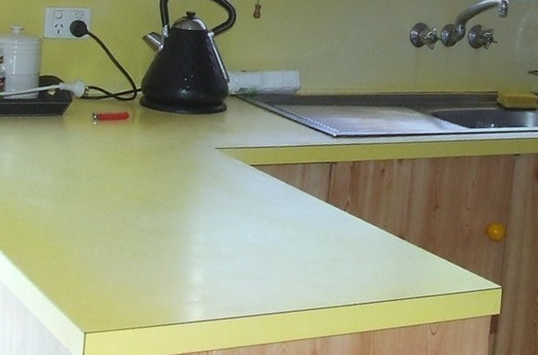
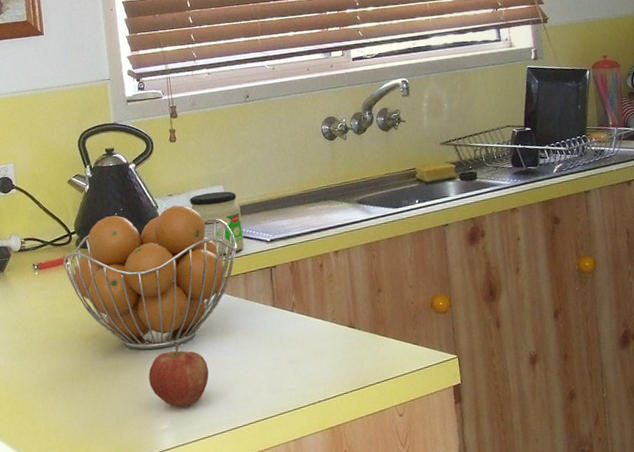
fruit basket: none [123,80,302,222] -> present [63,205,237,350]
apple: none [188,217,250,284] -> present [148,341,209,408]
jar: none [262,76,313,141] -> present [190,191,245,255]

